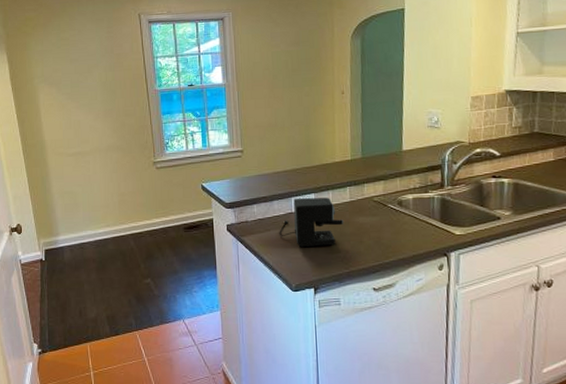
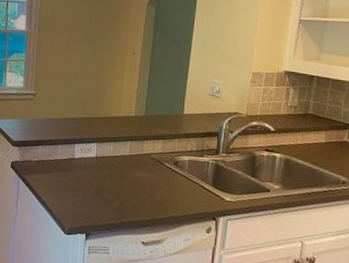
coffee maker: present [279,197,344,247] -> none [59,146,122,195]

